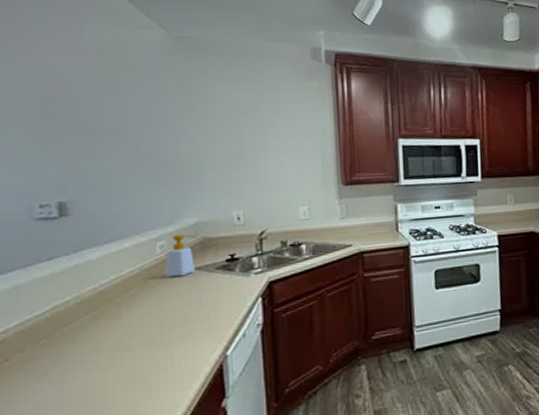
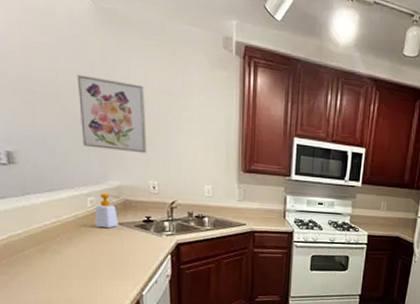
wall art: none [147,106,229,184] -> present [77,75,147,154]

